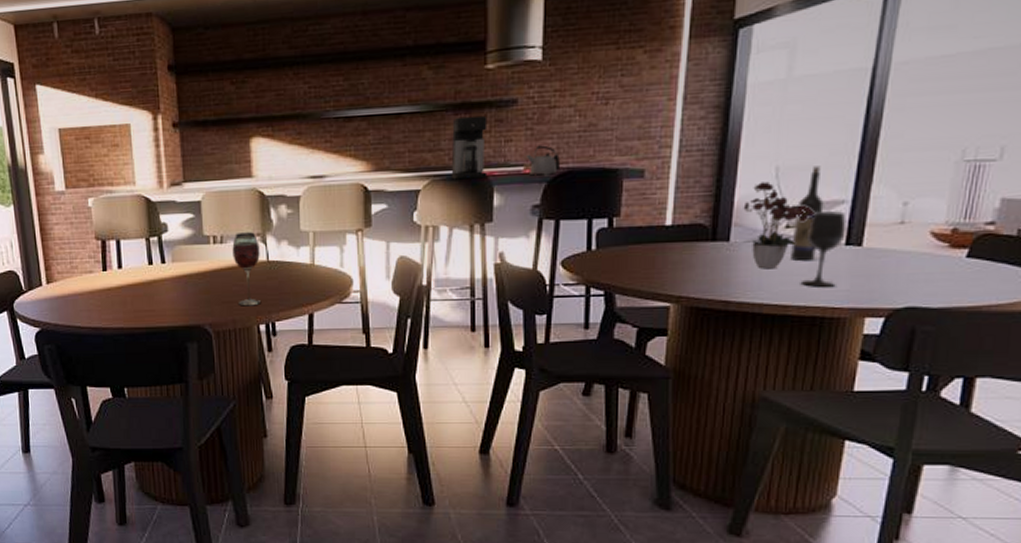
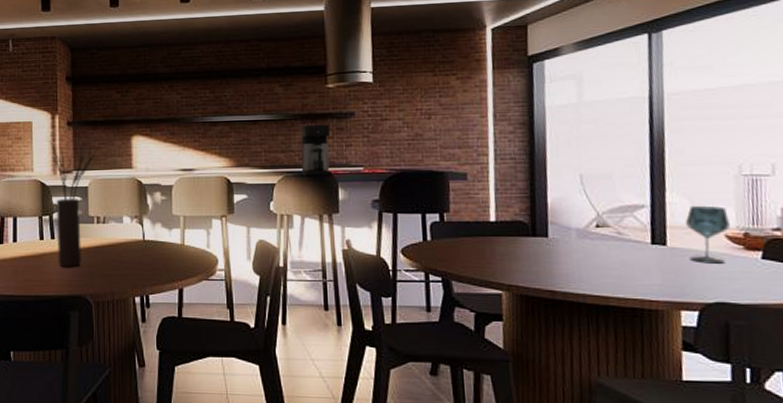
vase: none [152,147,212,296] -> present [49,141,99,268]
wineglass: present [232,232,260,307] -> none [113,215,137,280]
kettle: present [527,145,560,176] -> none [365,150,394,175]
flower arrangement: present [742,181,815,269] -> none [556,187,619,263]
wine bottle: present [791,166,824,262] -> none [603,175,627,258]
wine glass: present [802,210,847,287] -> none [615,213,651,281]
wine glass: none [885,197,939,265] -> present [685,205,730,264]

